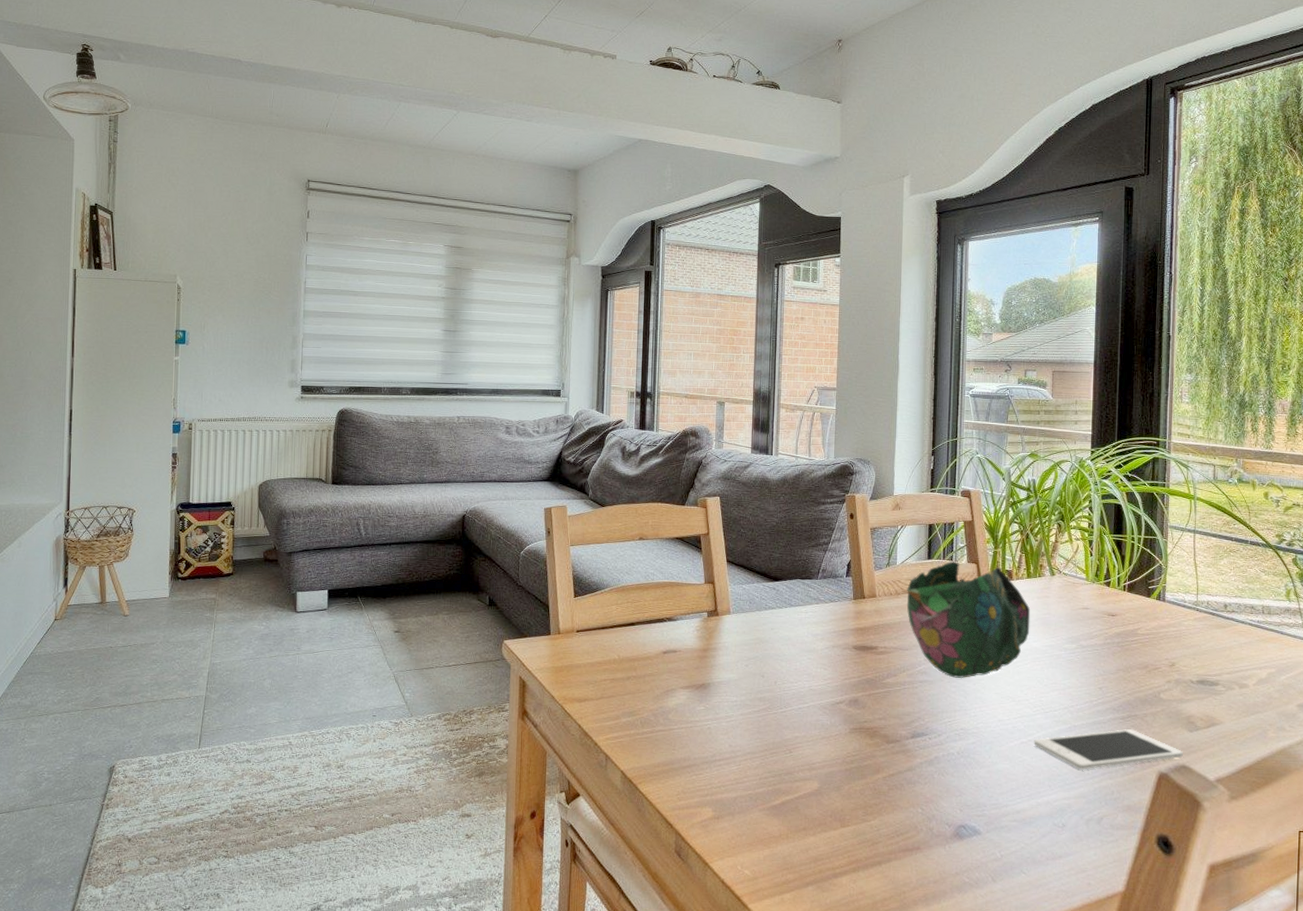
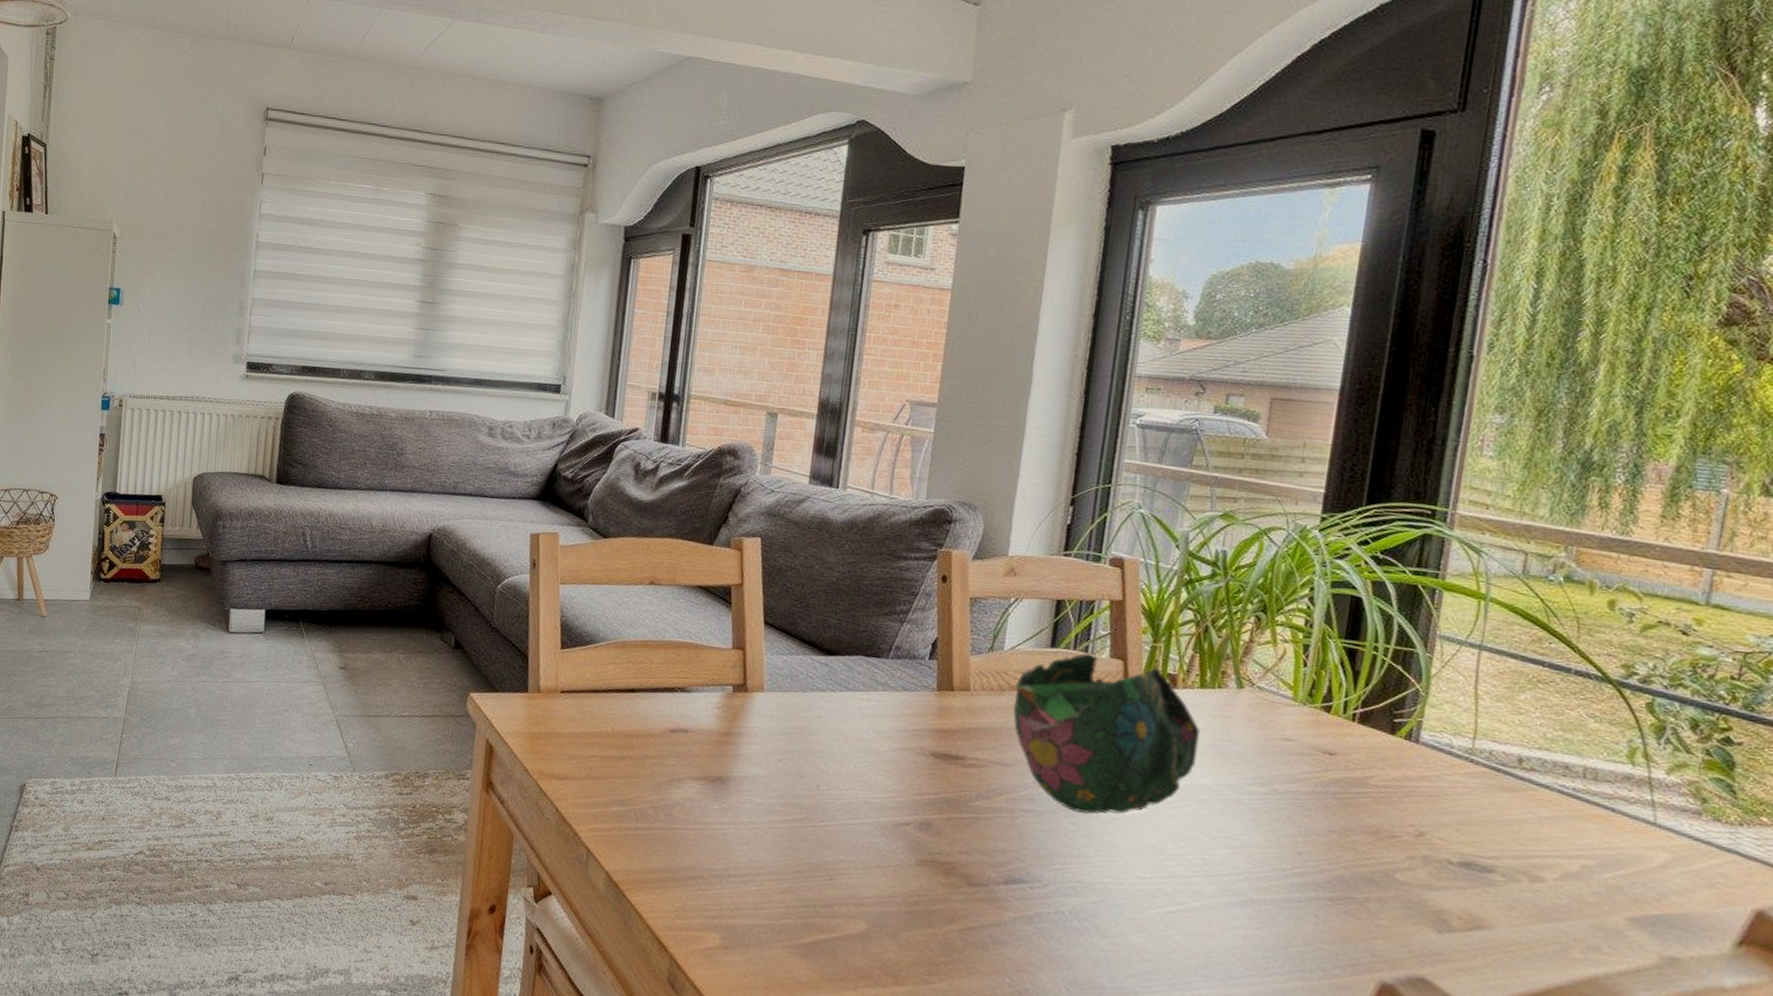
cell phone: present [1034,728,1183,770] -> none [1186,909,1424,968]

